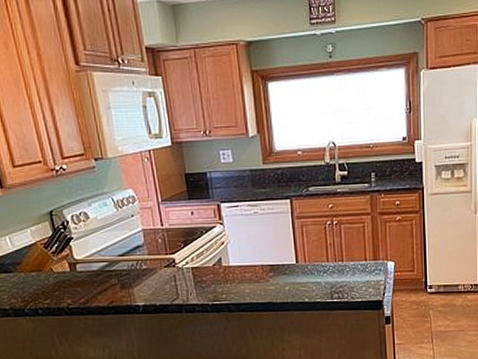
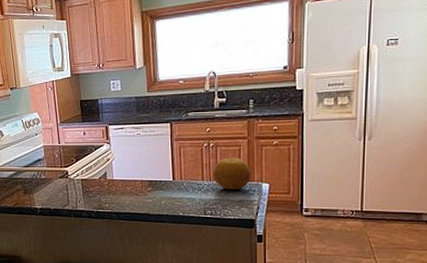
fruit: none [338,235,376,270] -> present [213,158,251,189]

